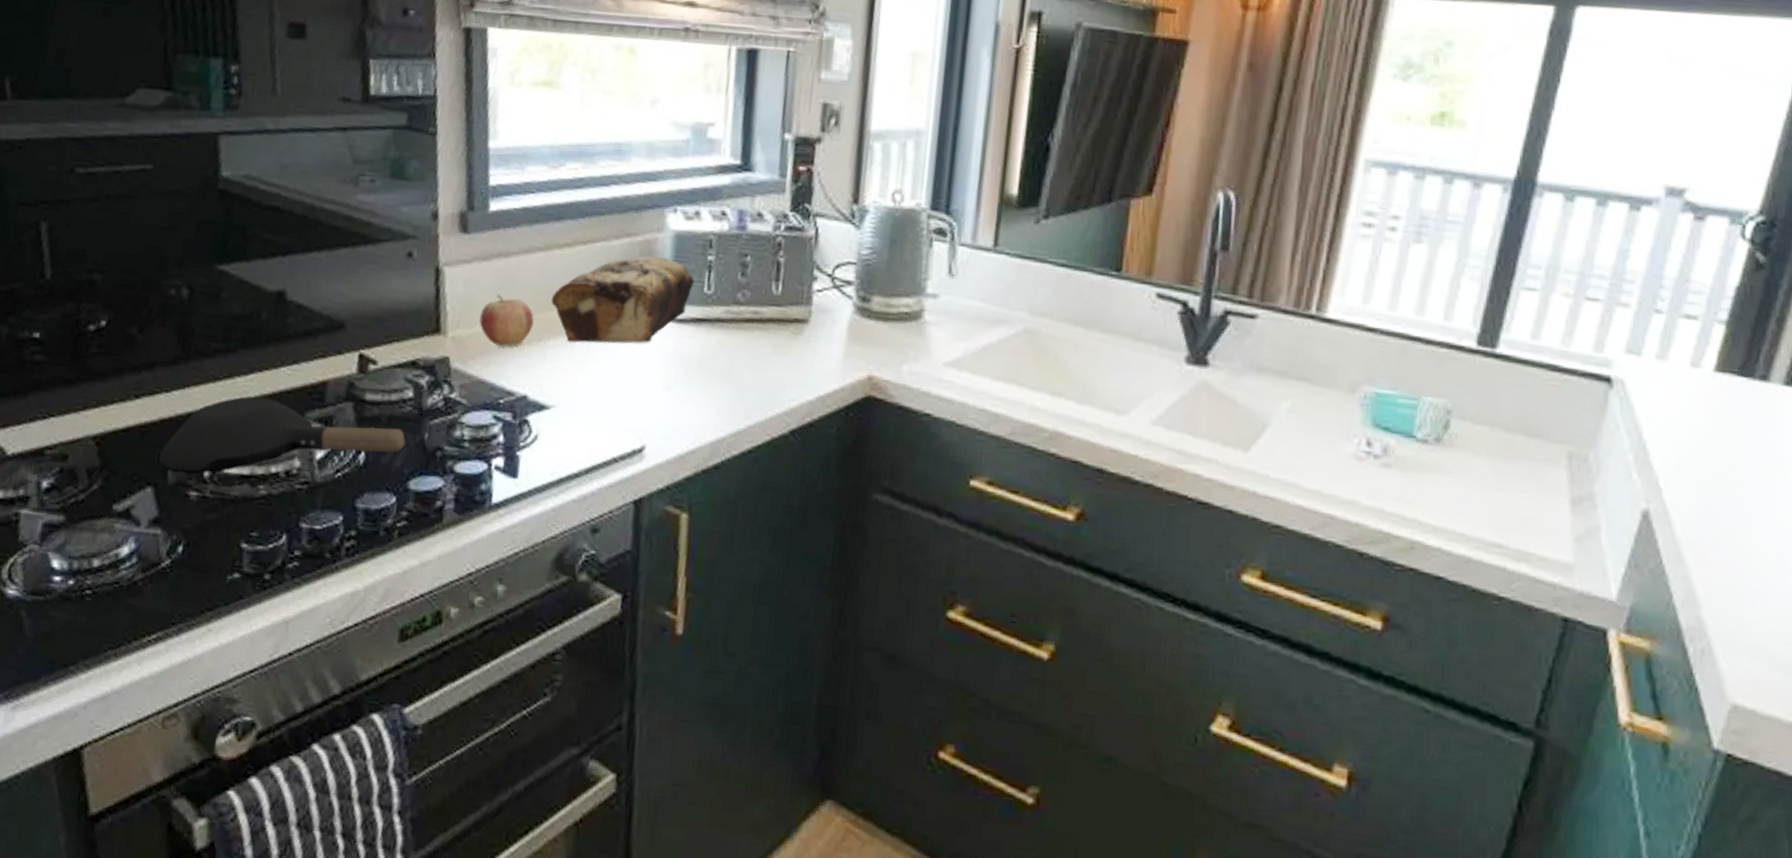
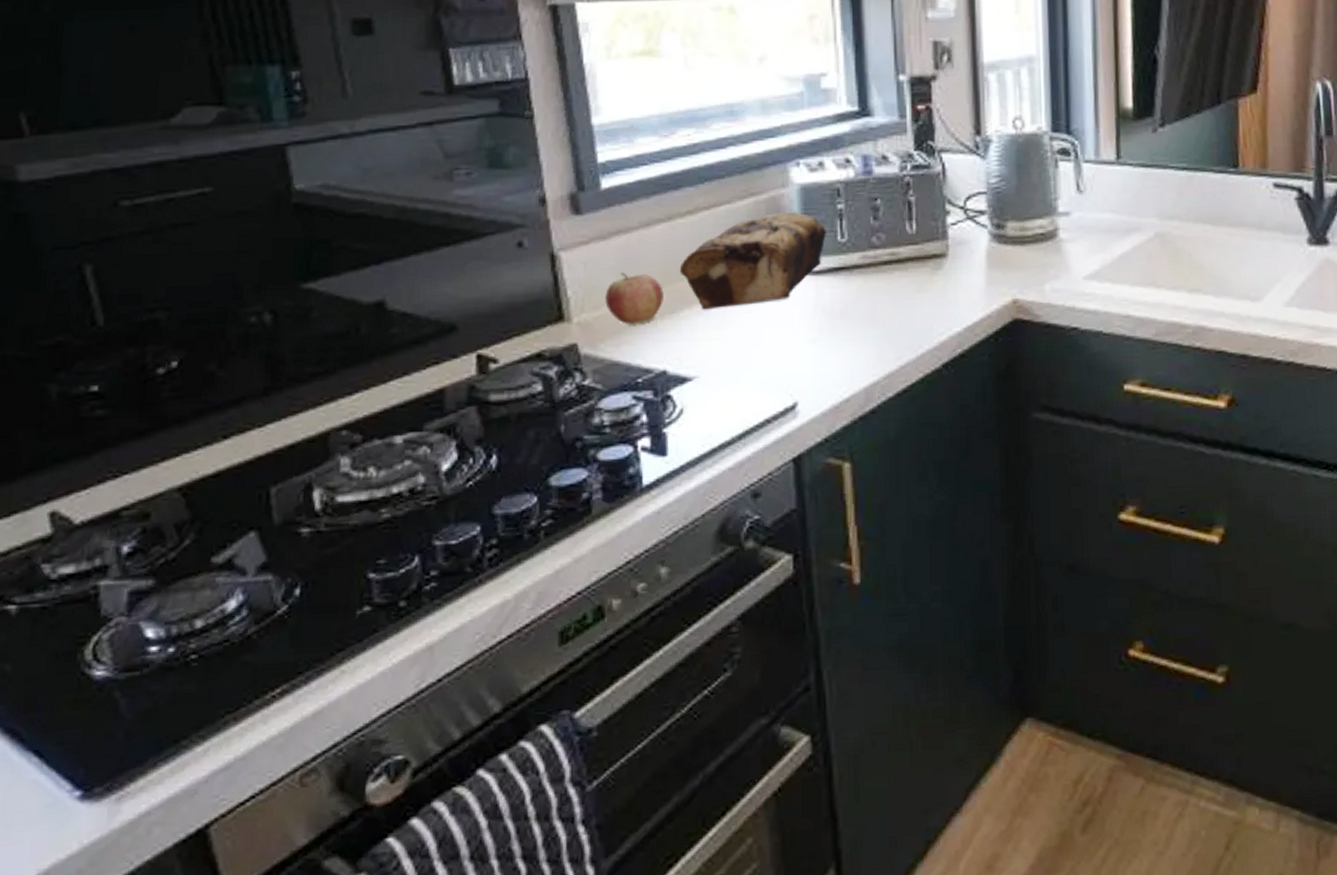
frying pan: present [158,396,406,474] -> none [259,416,541,512]

